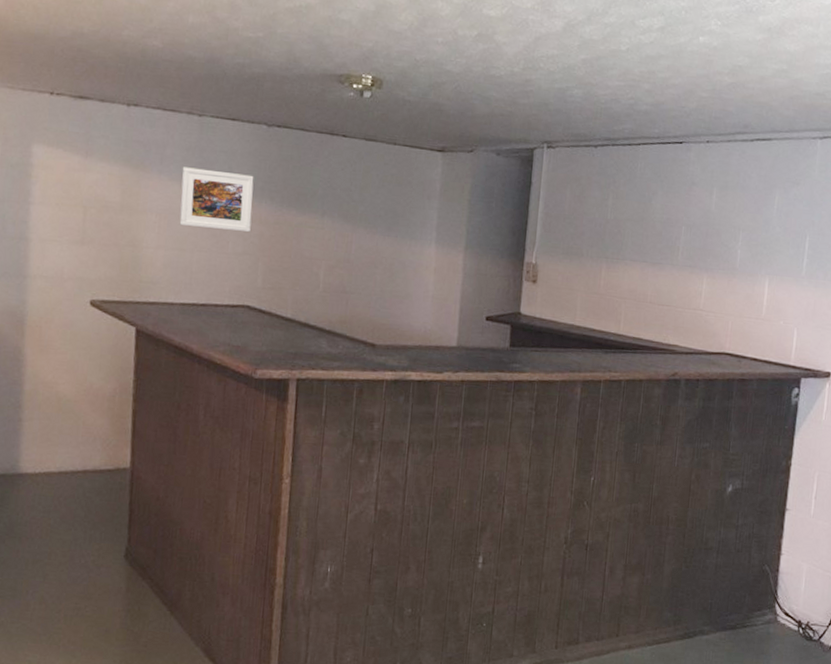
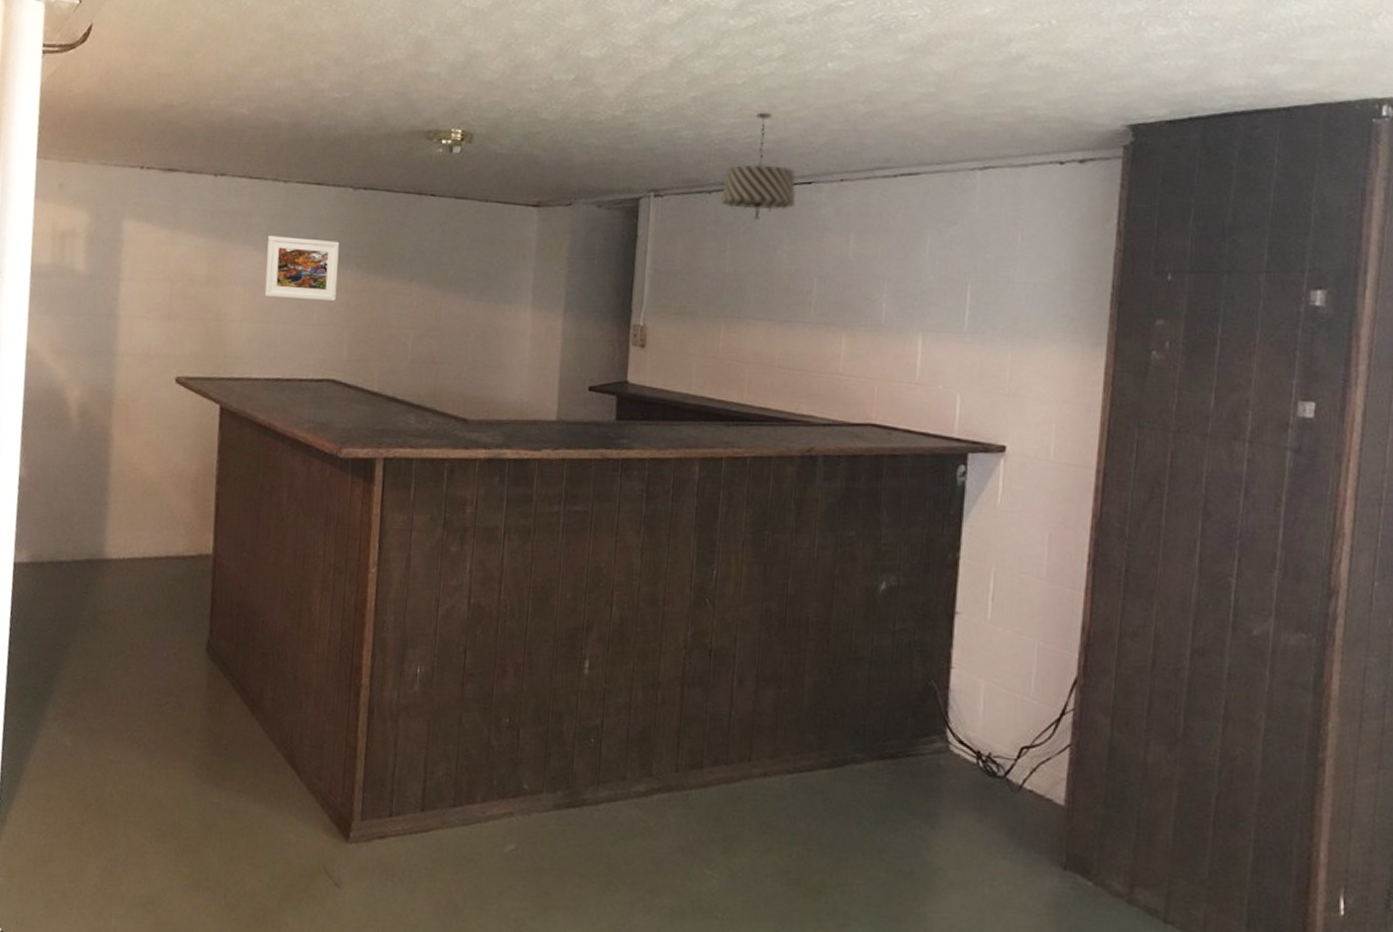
pendant light: none [604,77,670,174] -> present [720,112,796,221]

